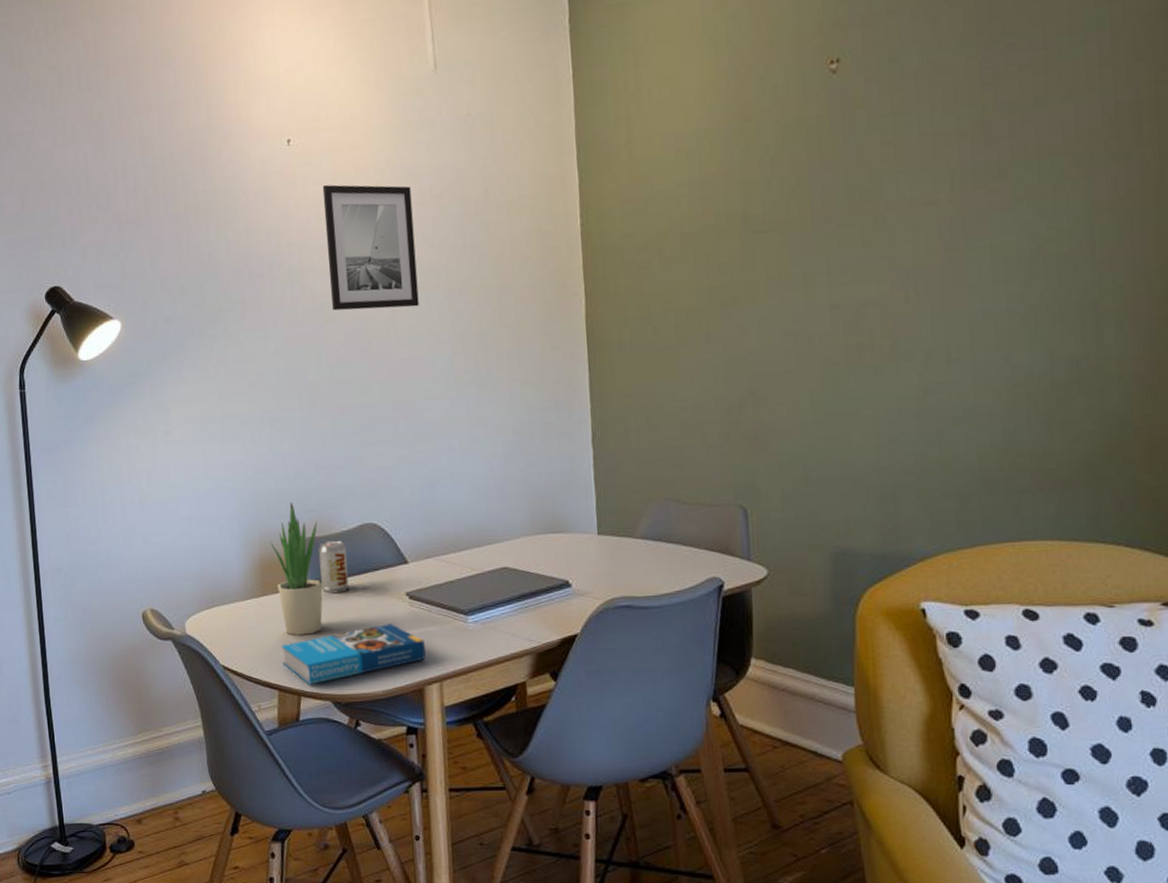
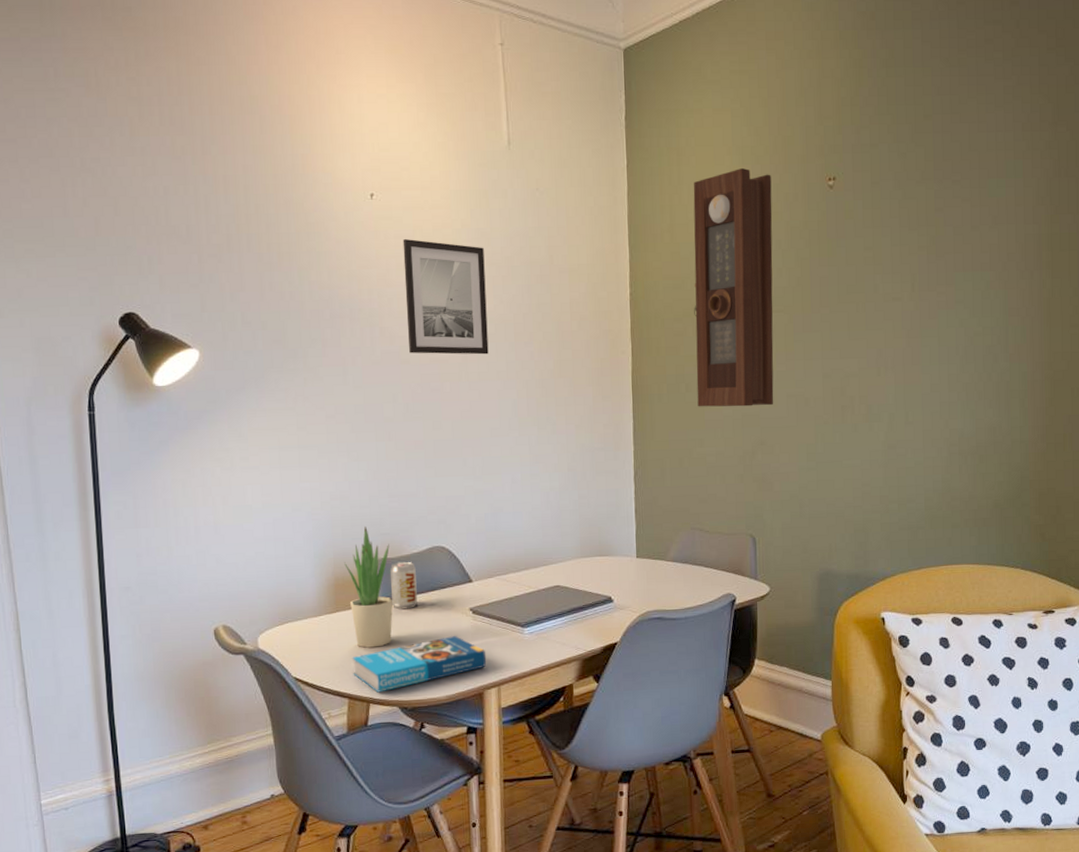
pendulum clock: none [654,61,766,354] -> present [693,168,774,407]

